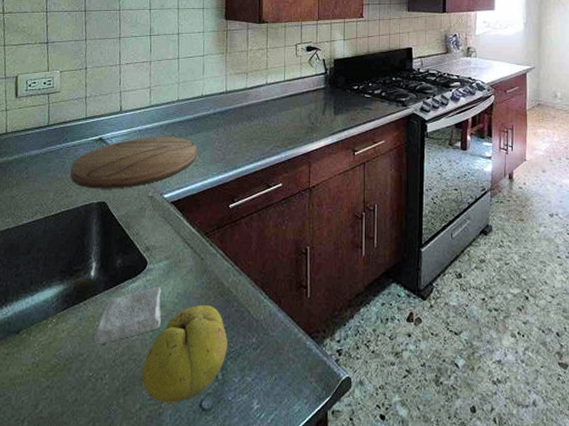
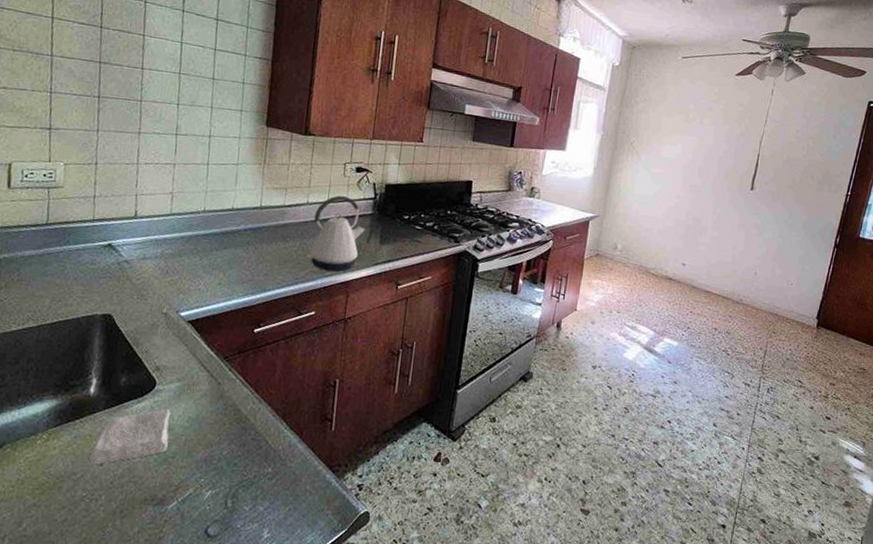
cutting board: present [70,137,197,189] -> none [71,248,223,302]
fruit: present [142,304,227,403] -> none [142,430,241,528]
kettle: none [270,74,320,145] -> present [306,196,365,272]

